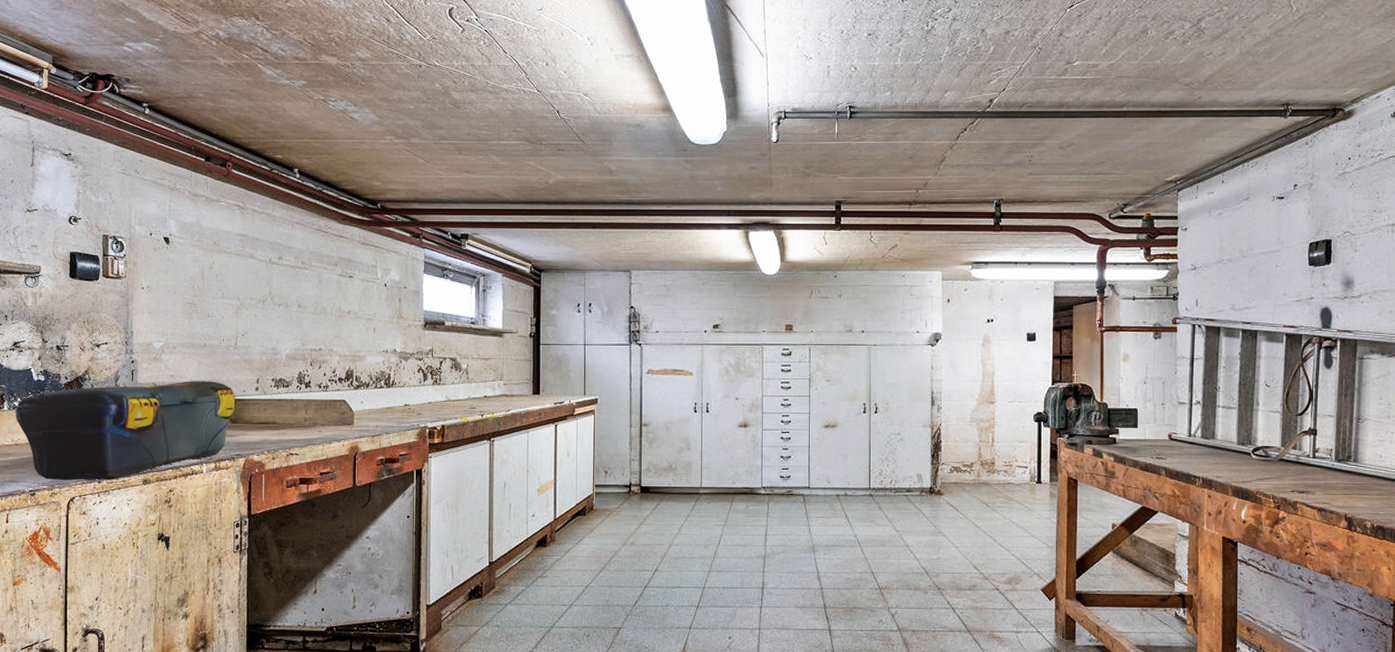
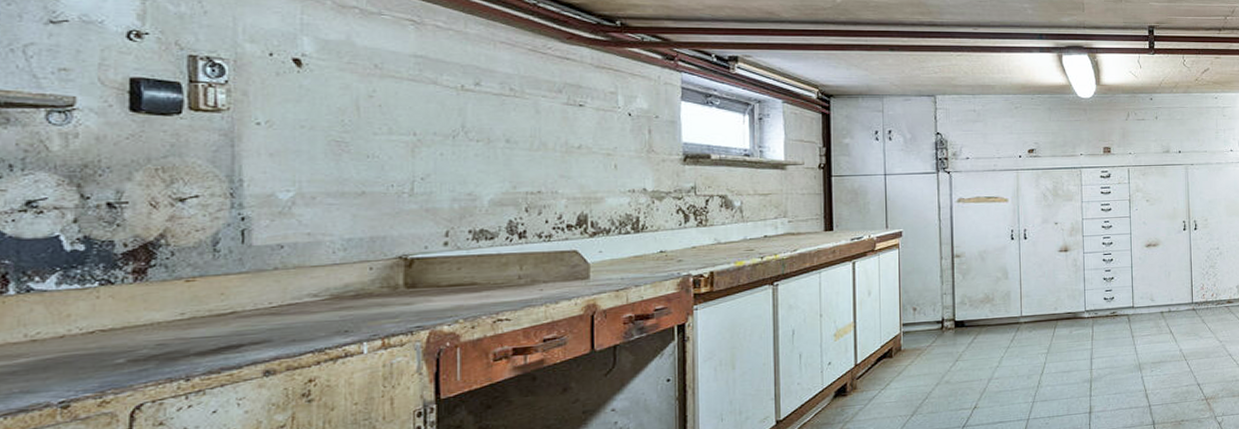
toolbox: present [15,381,236,480] -> none [30,237,413,385]

